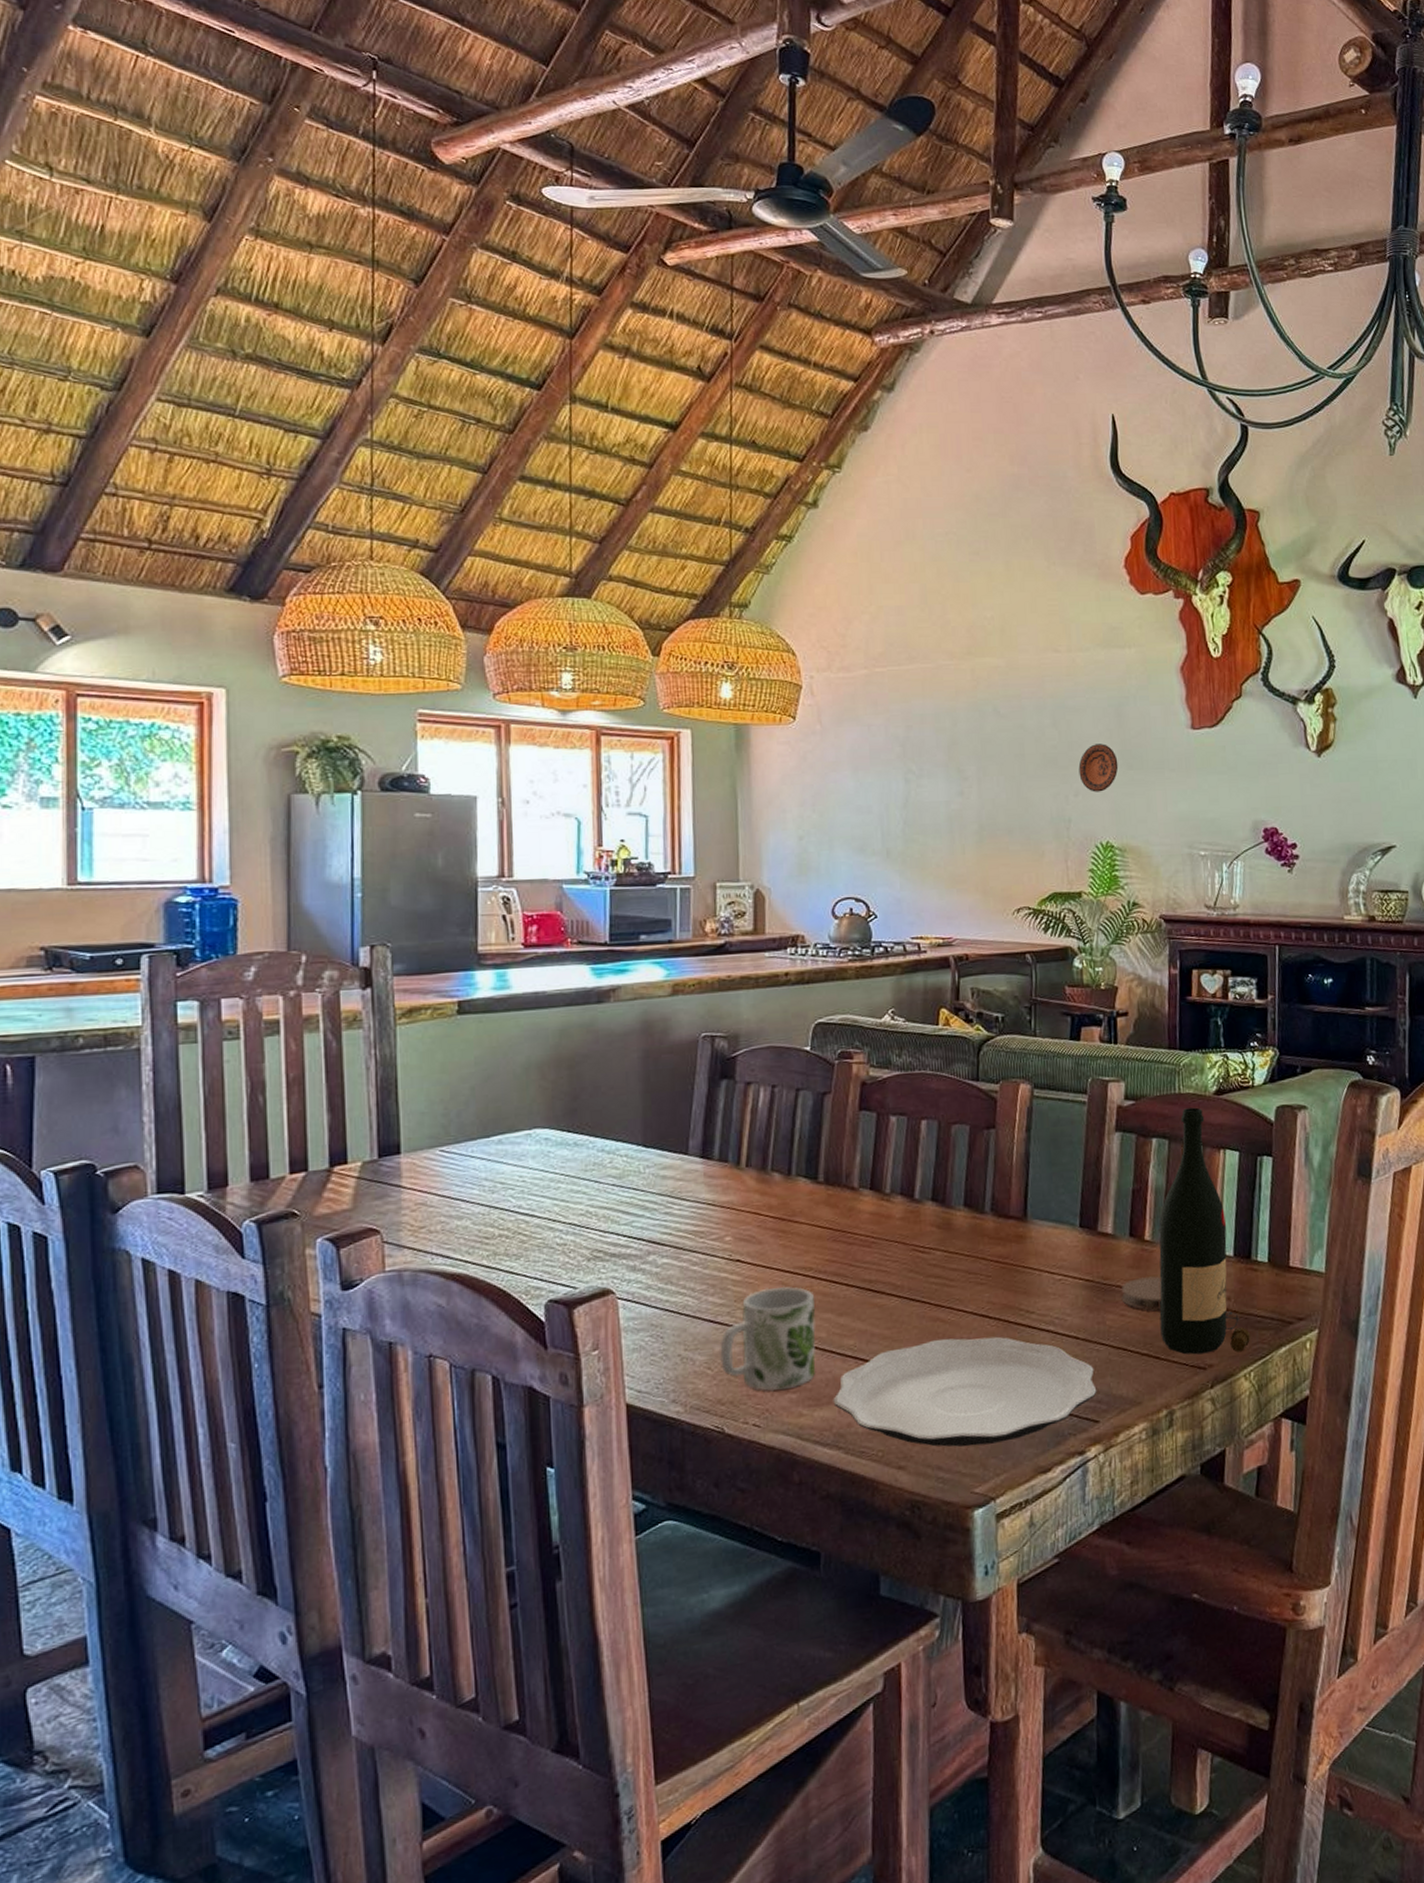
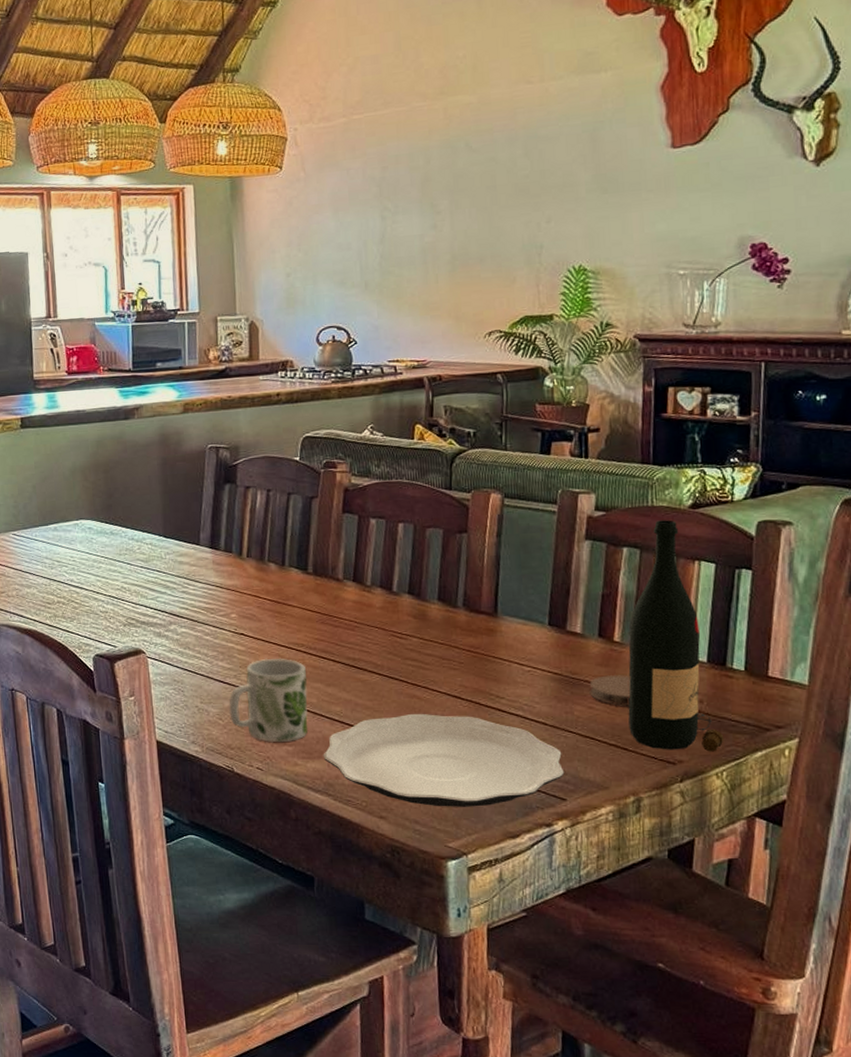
decorative plate: present [1078,744,1119,792] -> none [551,169,592,218]

